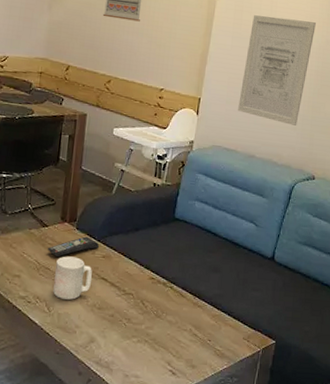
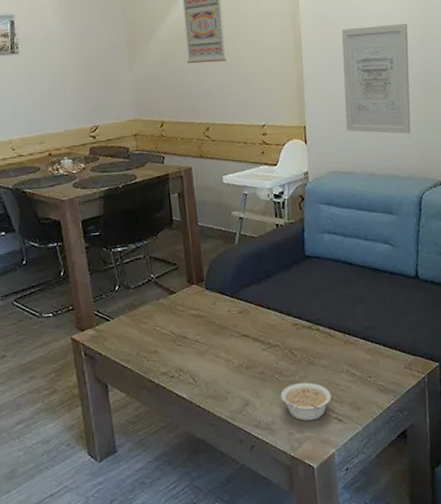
remote control: present [47,236,99,257] -> none [179,295,233,323]
mug: present [53,256,92,300] -> none [192,318,233,367]
legume: none [124,332,171,369] -> present [280,382,332,422]

